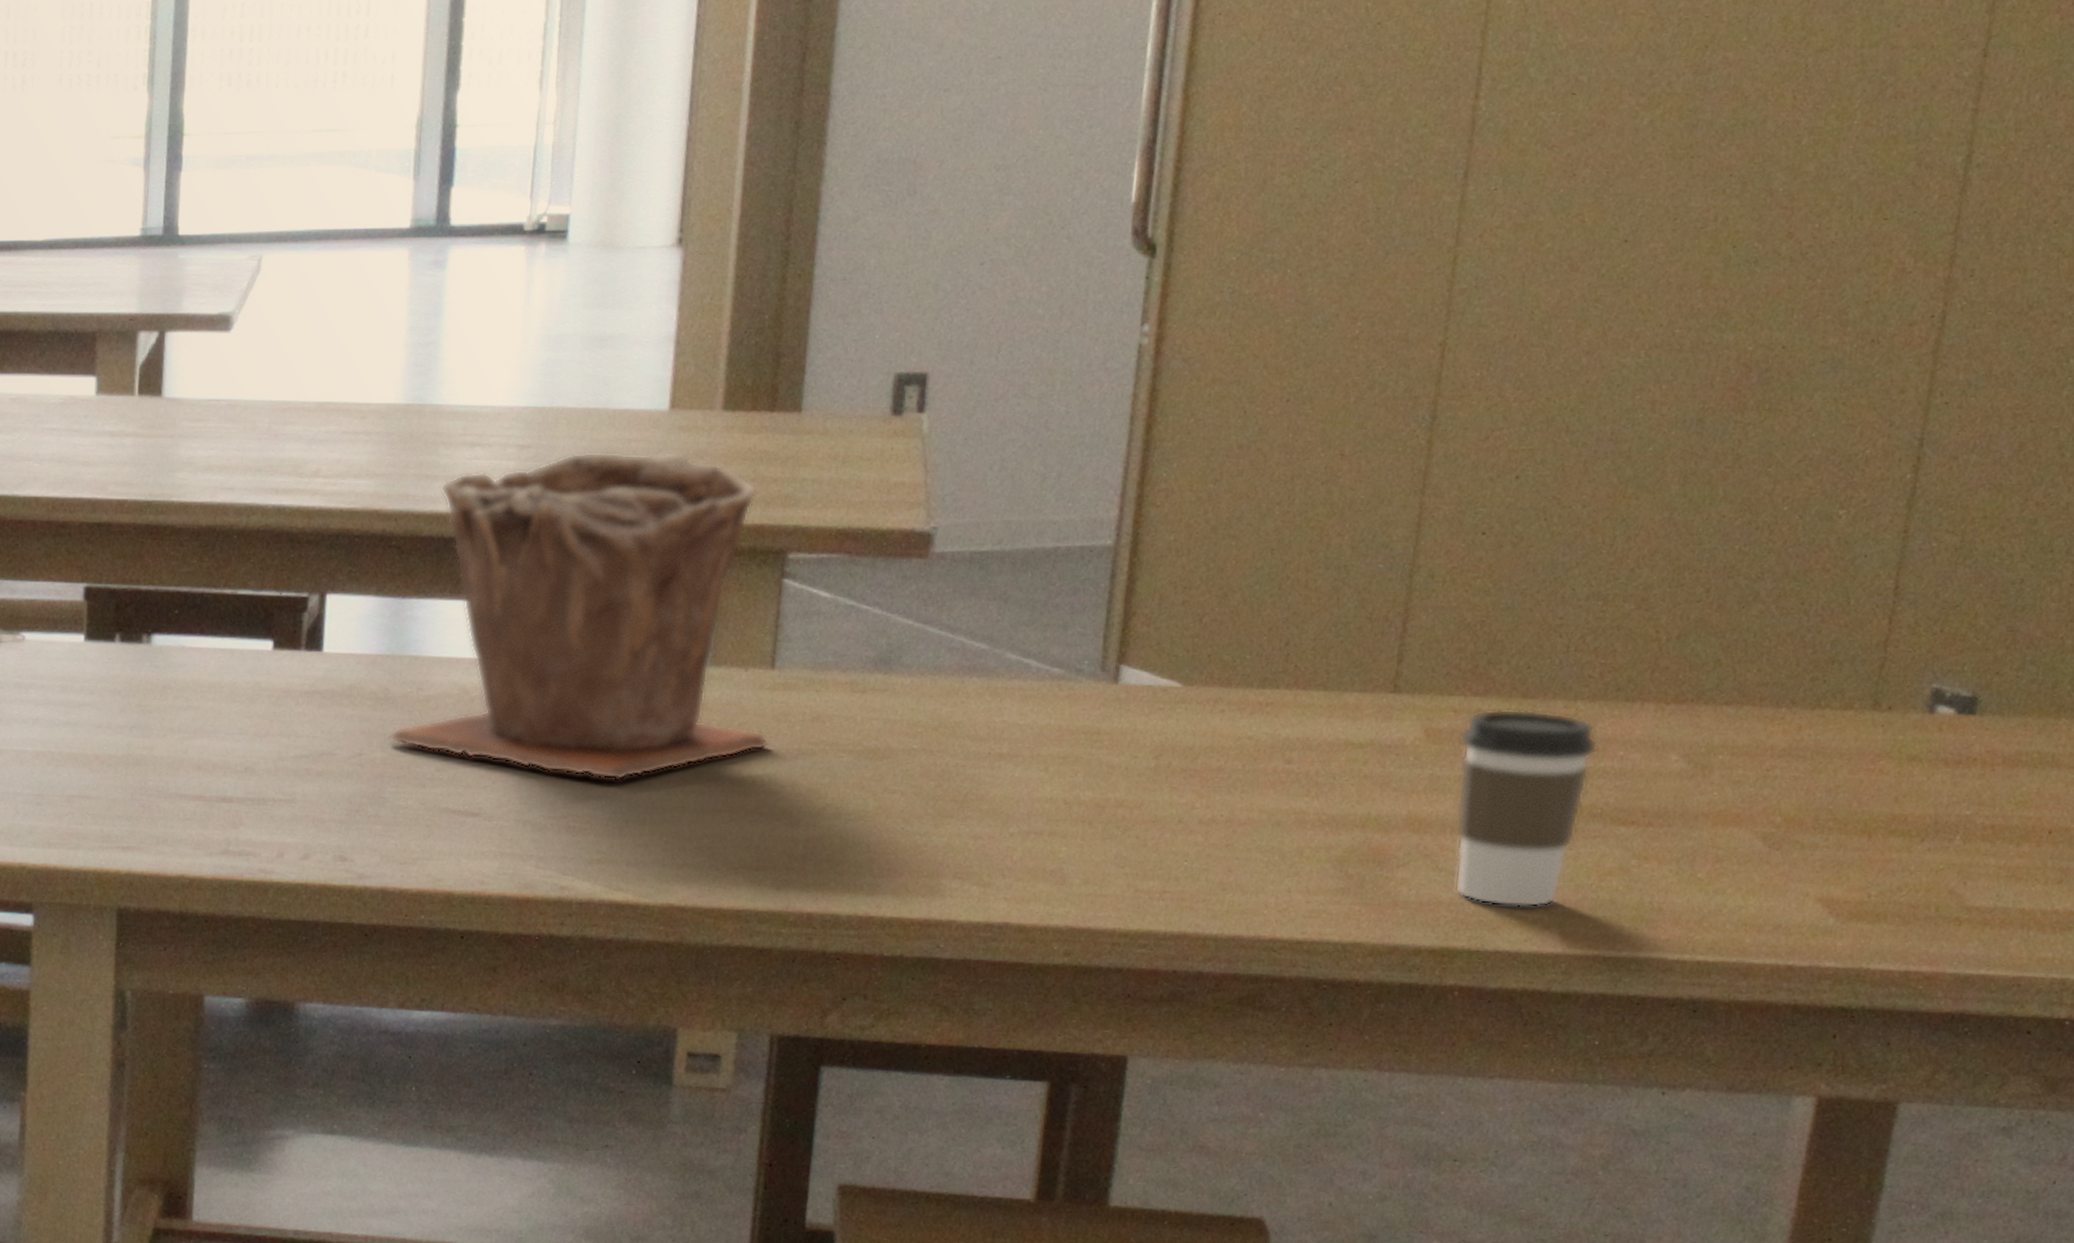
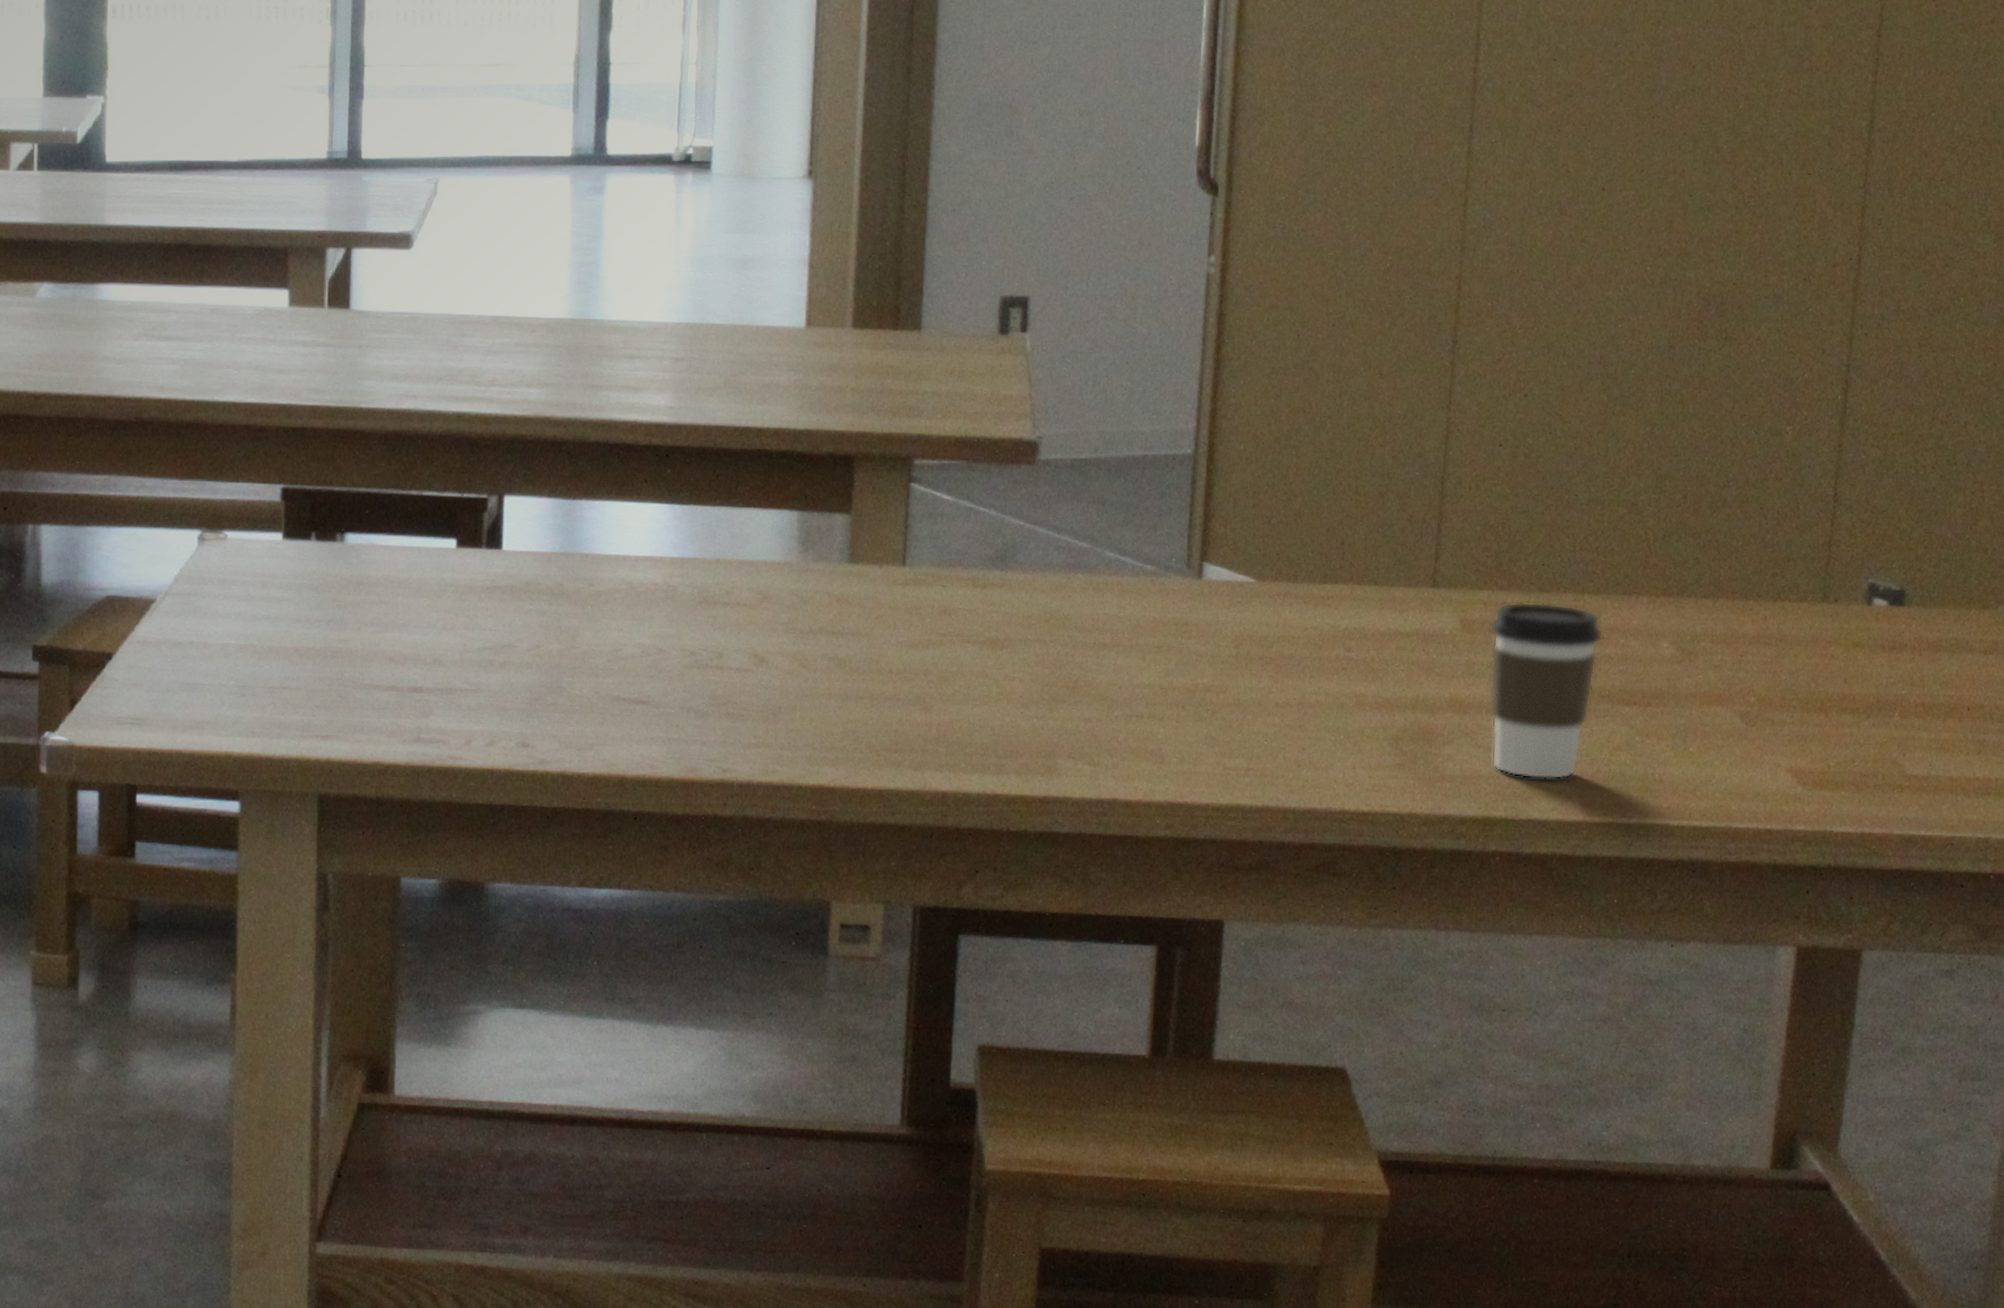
plant pot: present [388,451,769,781] -> none [564,365,903,670]

